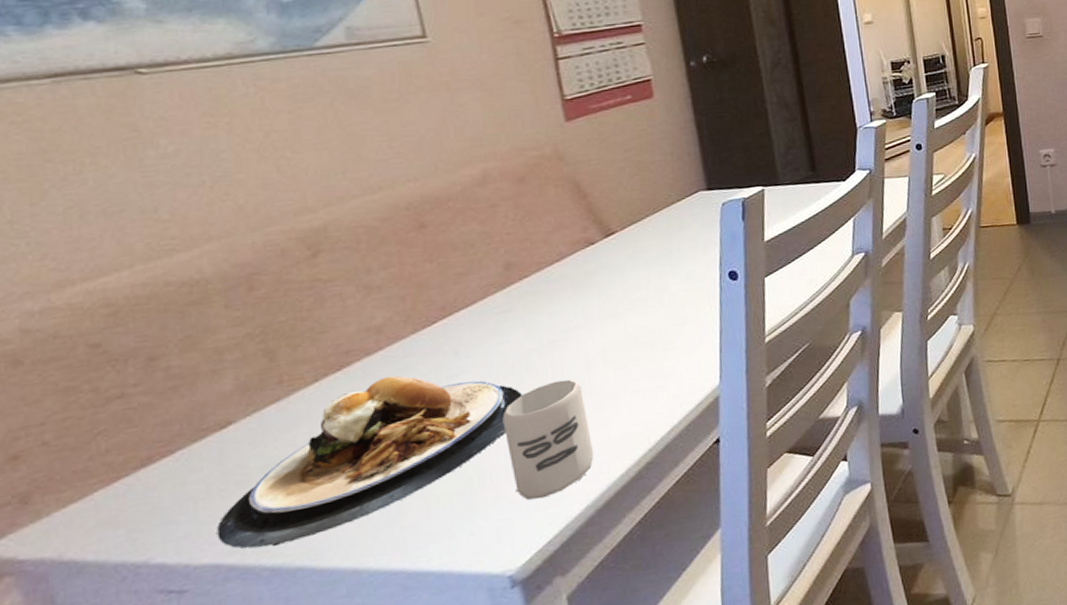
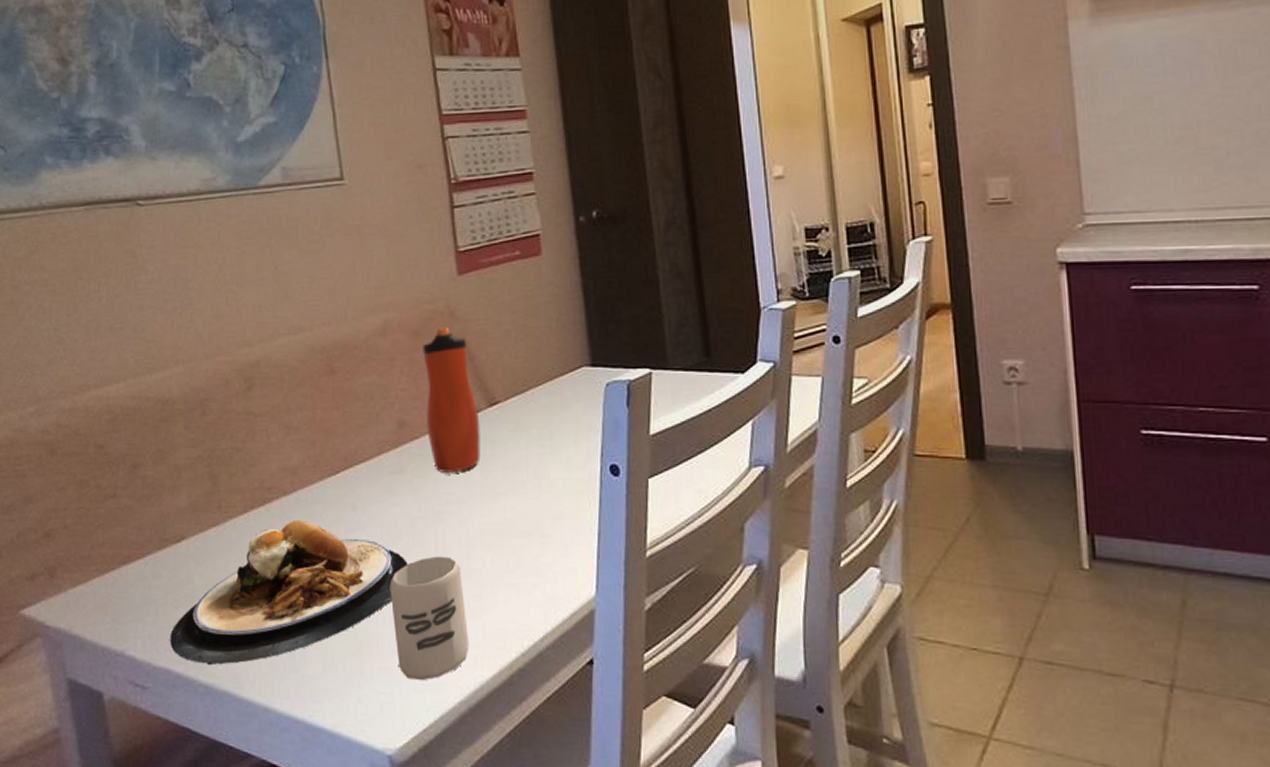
water bottle: none [529,170,598,305] -> present [423,327,481,473]

